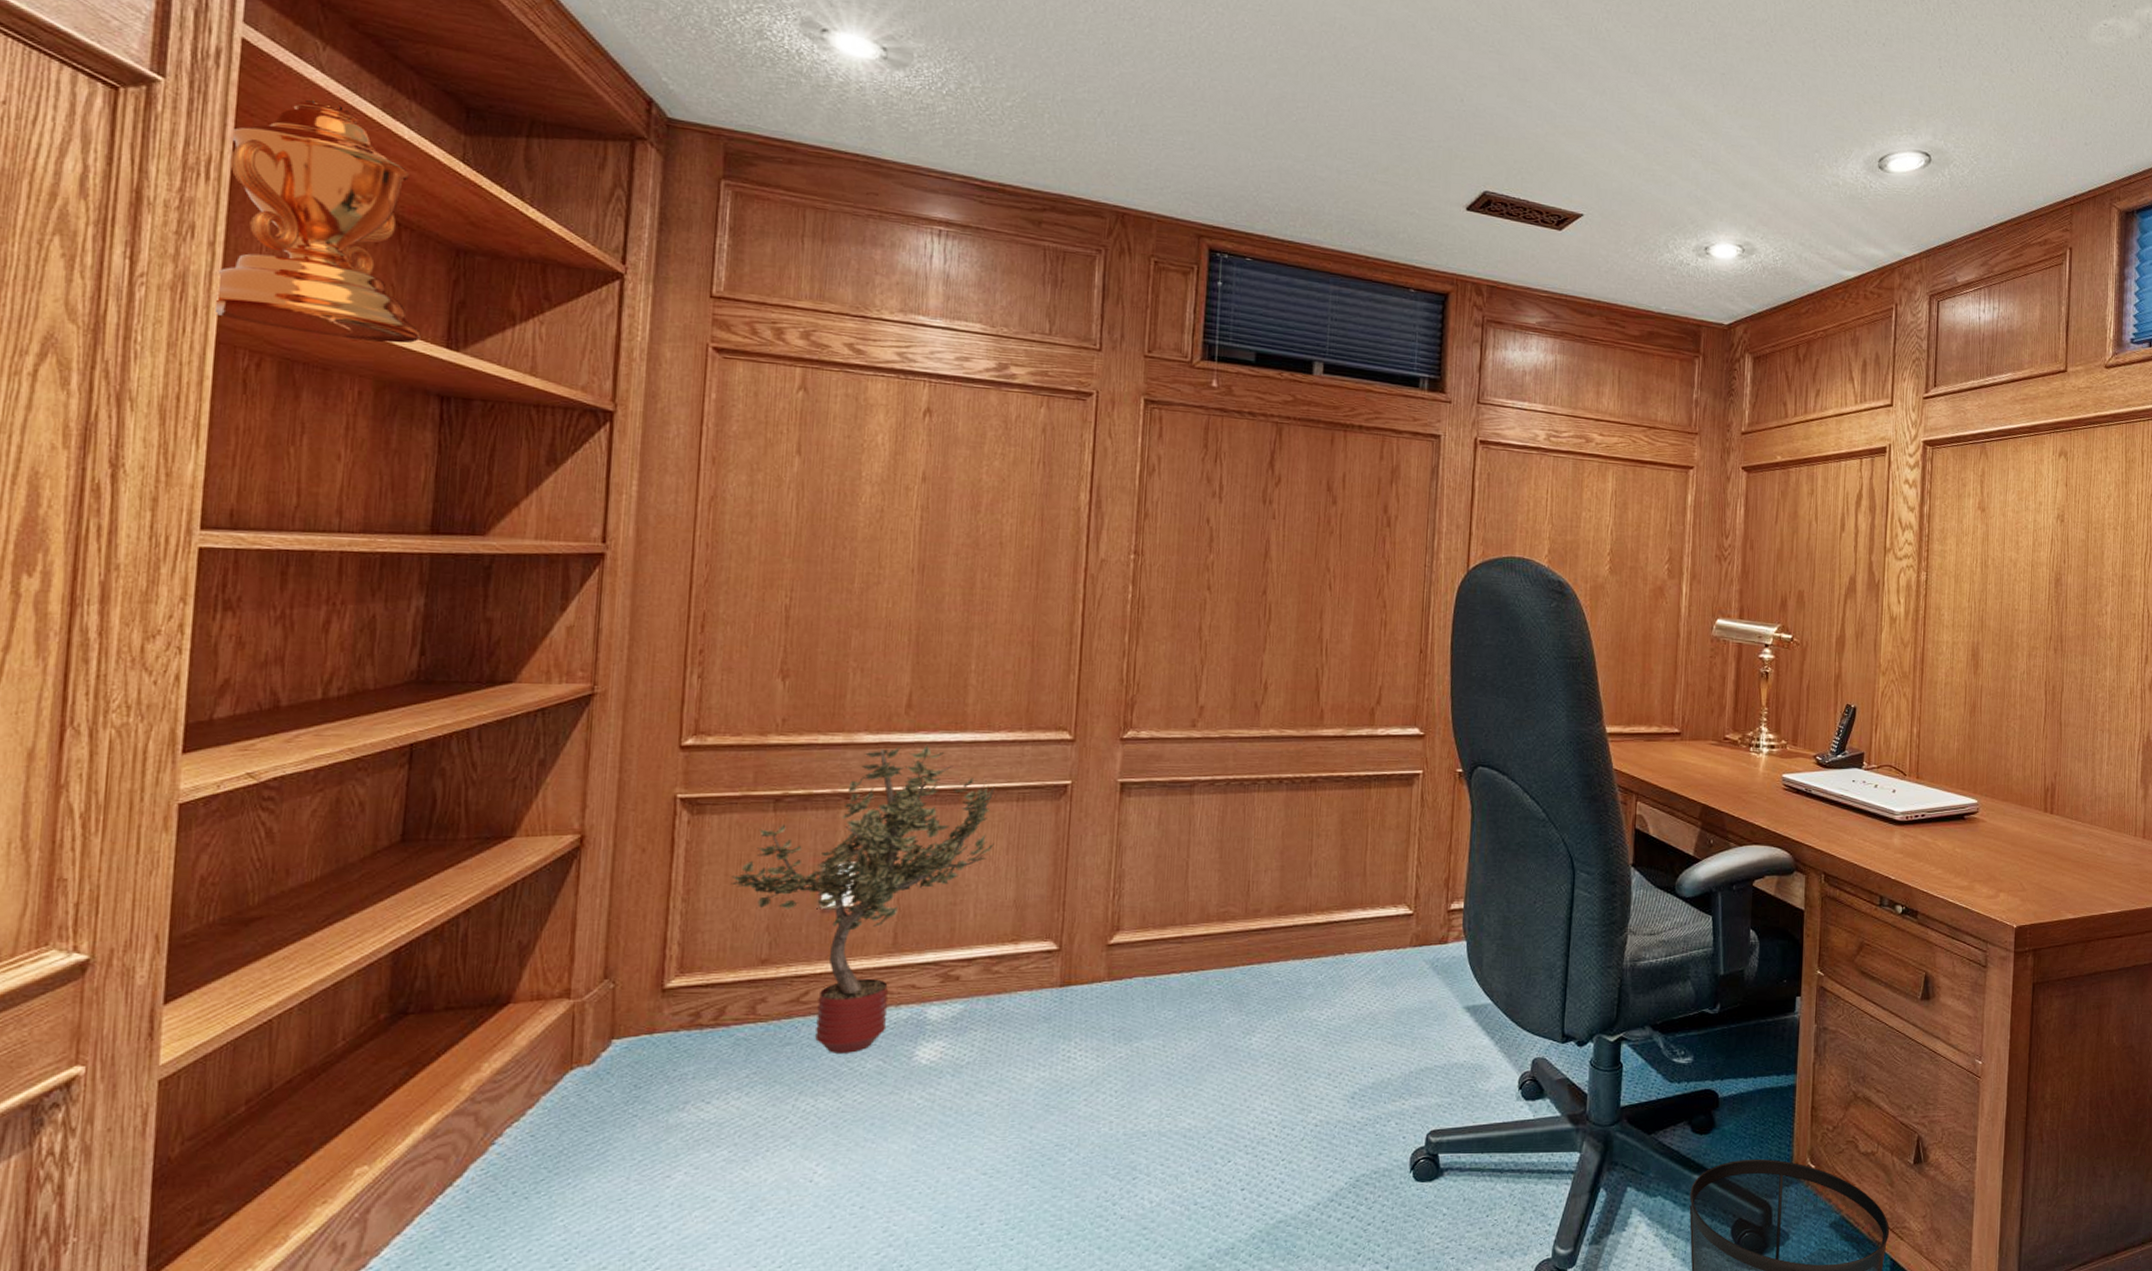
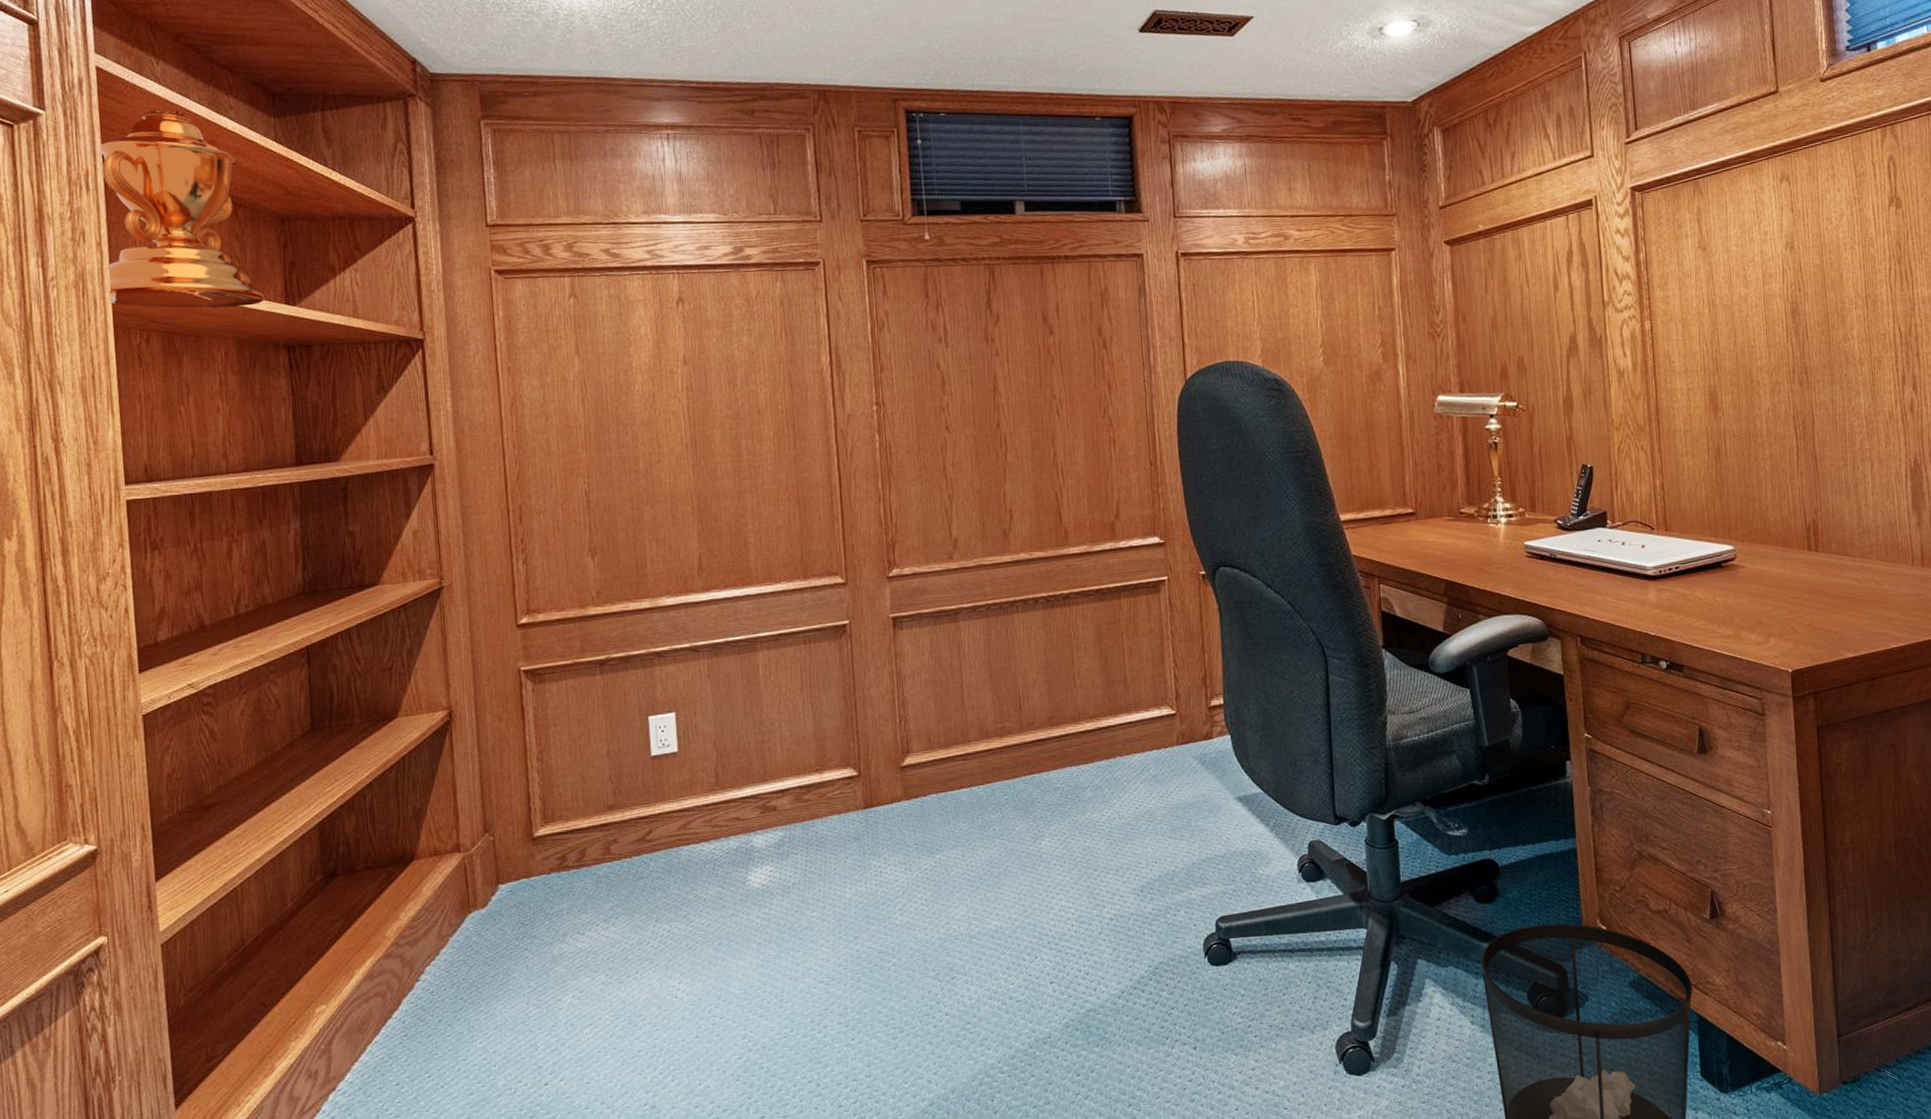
potted tree: present [730,745,995,1053] -> none [574,602,790,883]

